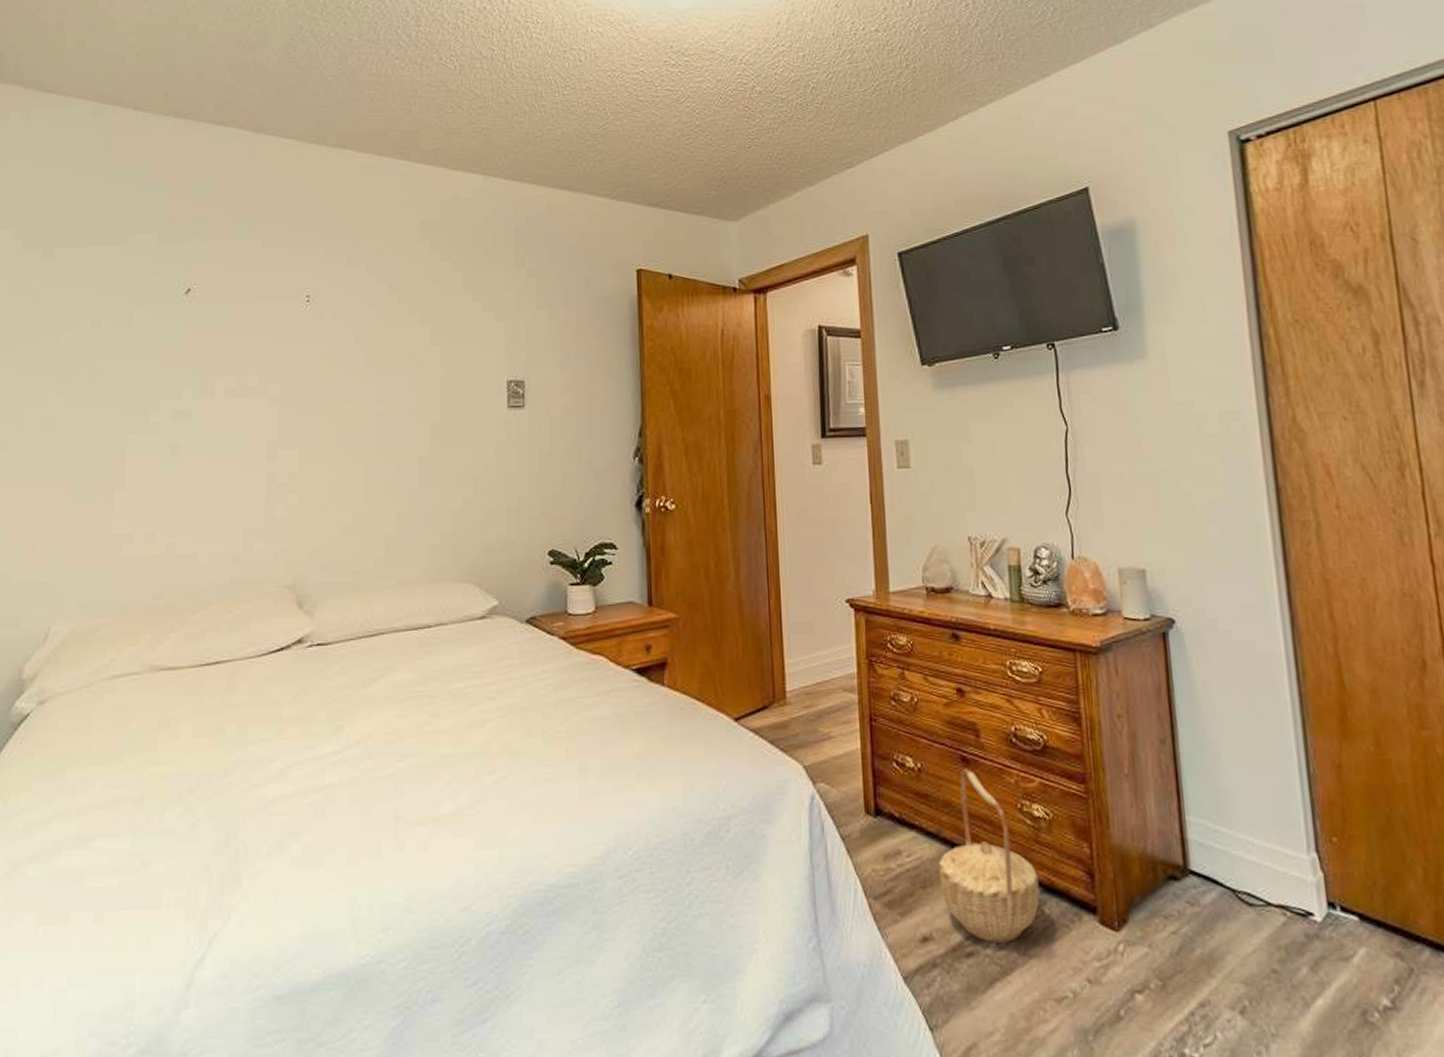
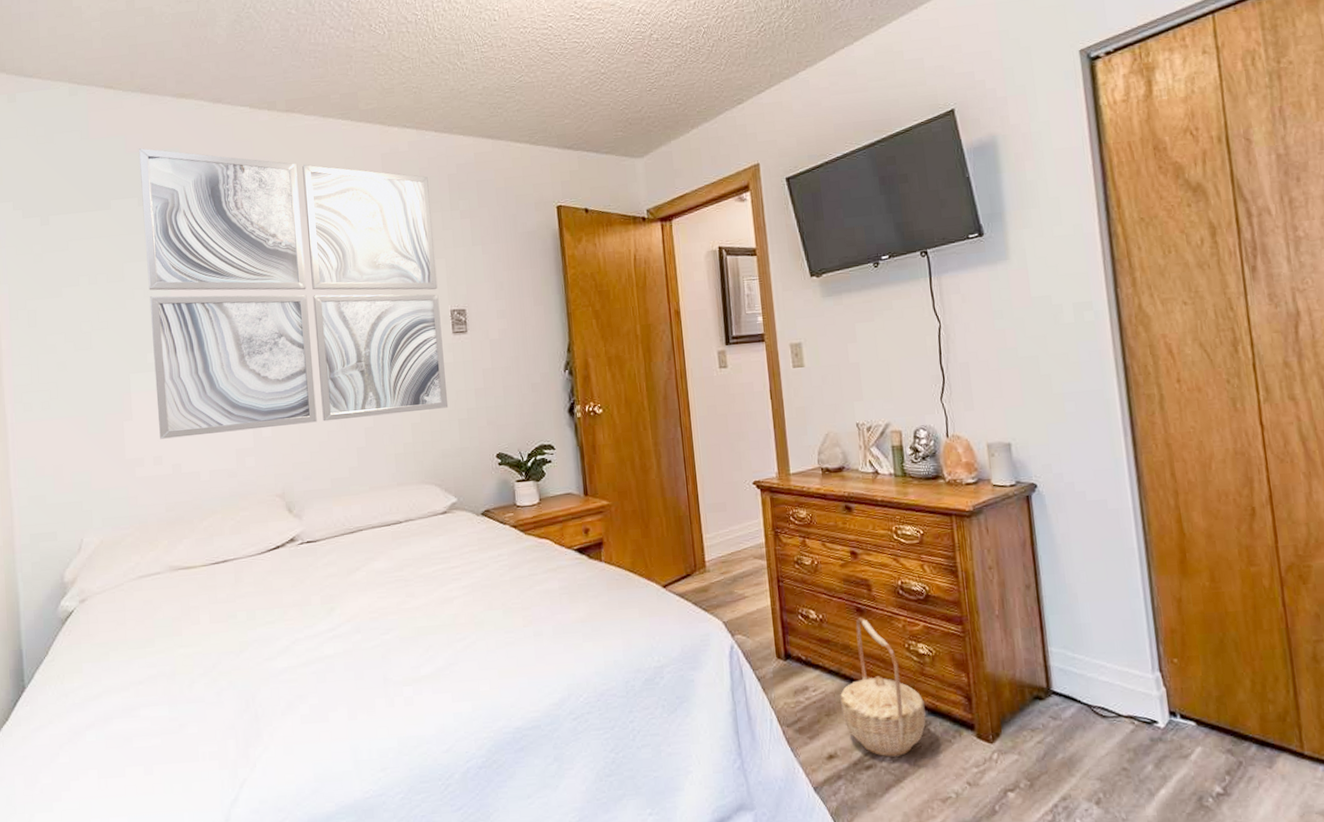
wall art: none [155,178,497,513] -> present [139,148,449,439]

